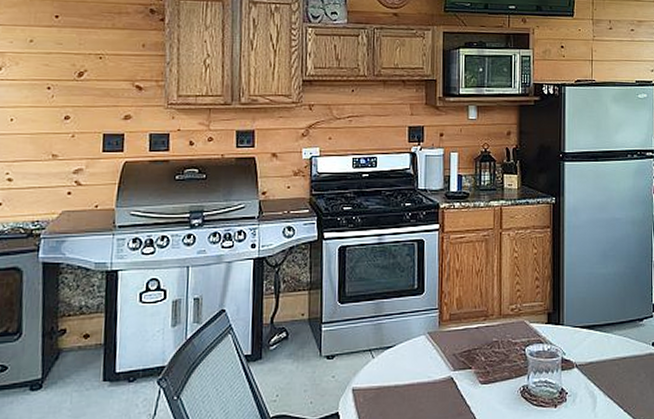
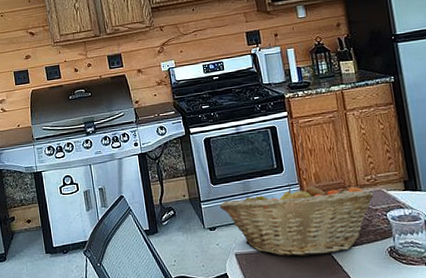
fruit basket: none [343,307,515,395] -> present [219,183,374,257]

